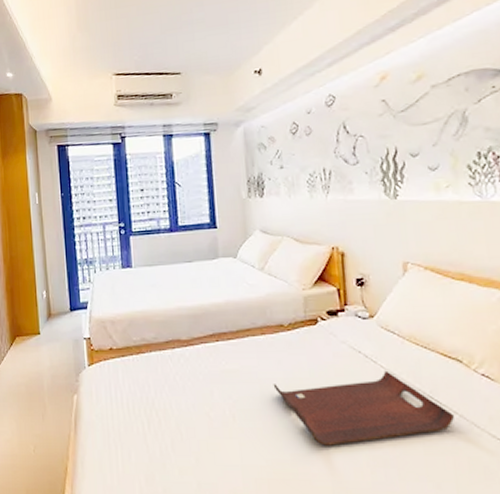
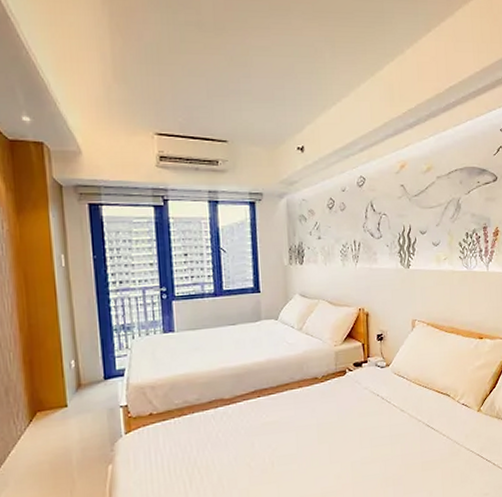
serving tray: present [273,370,454,446] -> none [308,408,443,476]

